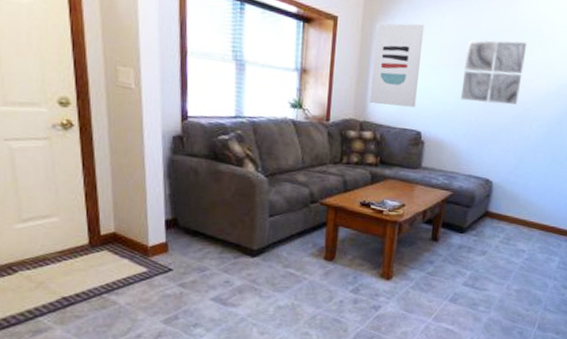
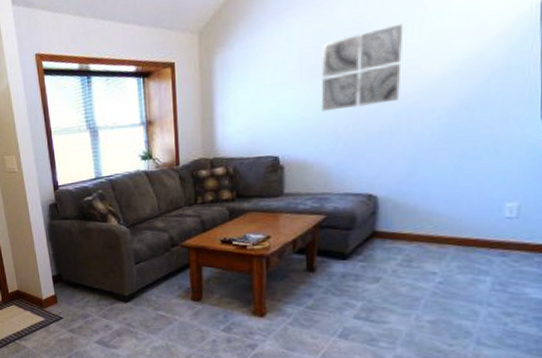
wall art: present [369,23,425,108] -> none [213,42,268,138]

